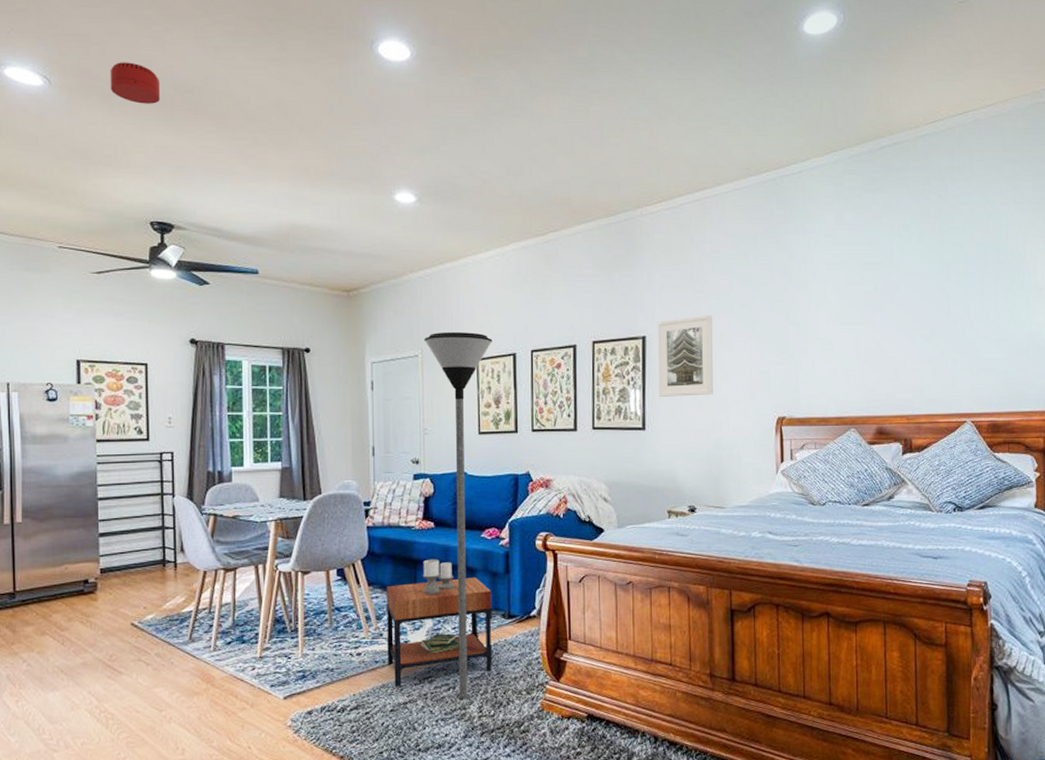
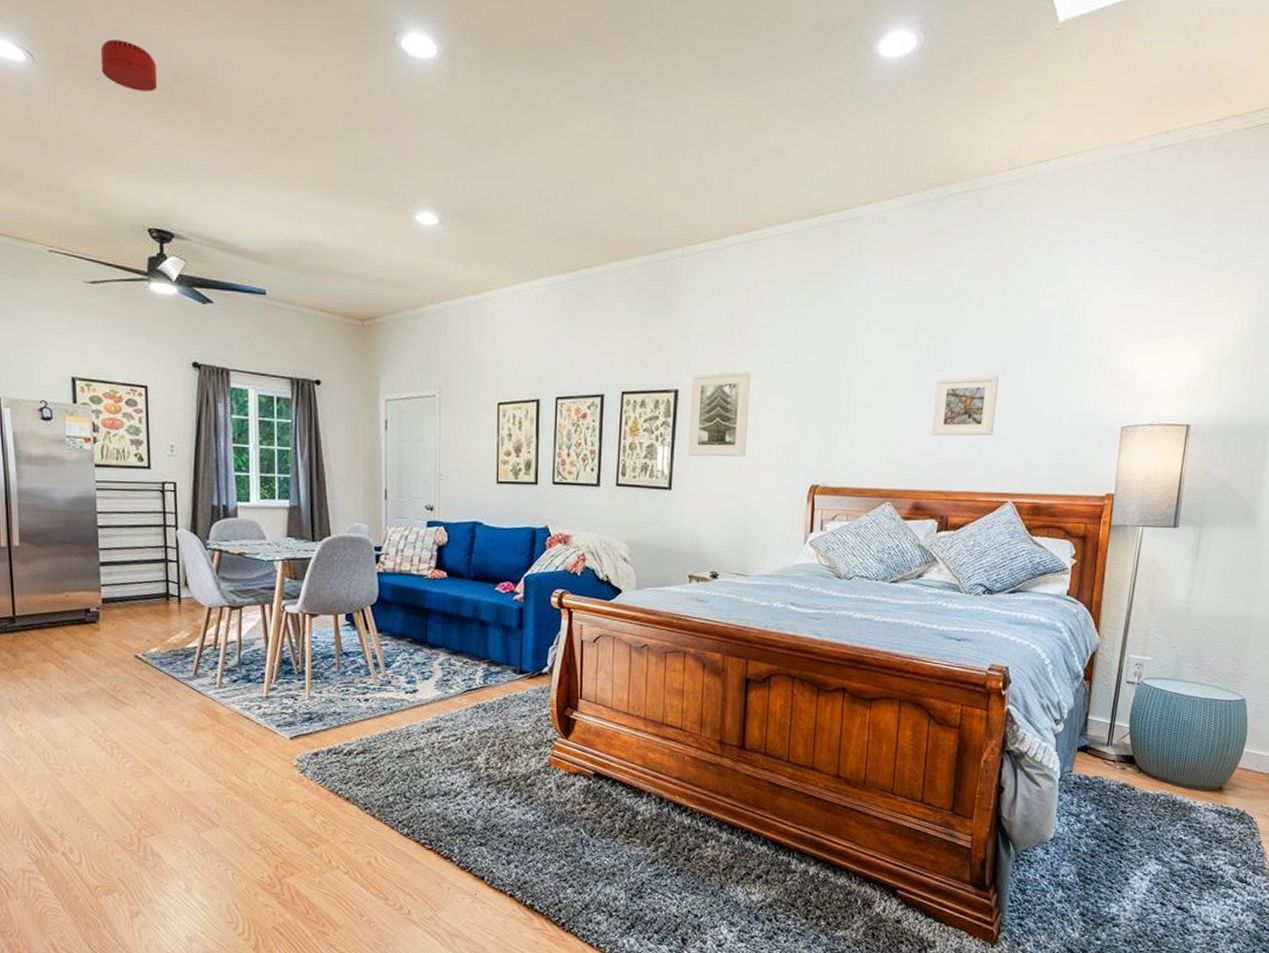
side table: present [386,559,493,688] -> none [395,609,503,735]
floor lamp: present [423,332,492,699] -> none [442,372,515,750]
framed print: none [886,304,945,364] -> present [931,375,999,436]

